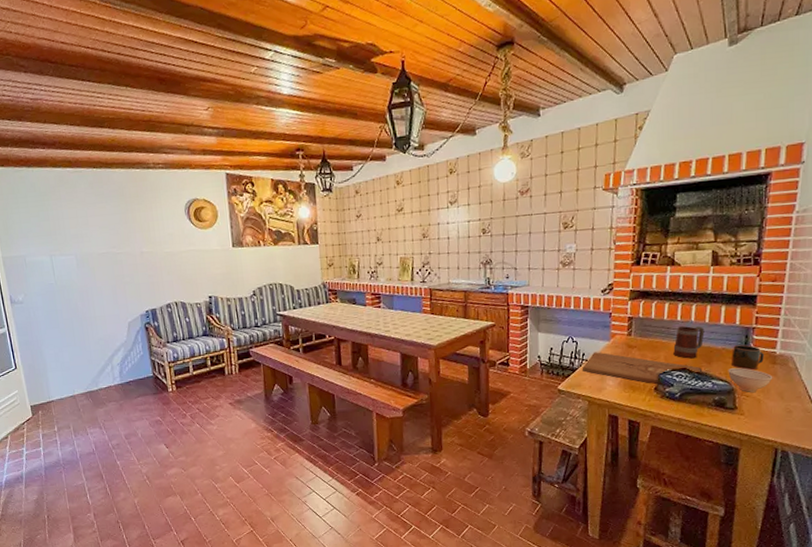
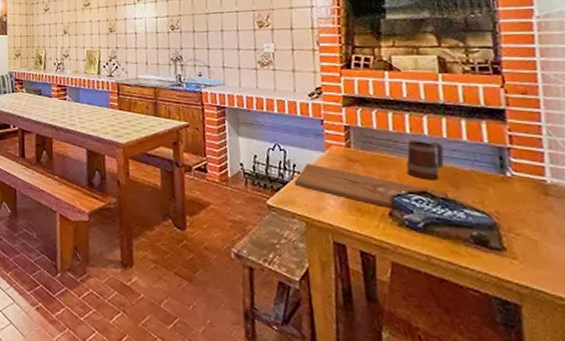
bowl: present [728,367,773,393] -> none [483,197,550,231]
mug: present [732,345,765,371] -> none [484,168,531,202]

